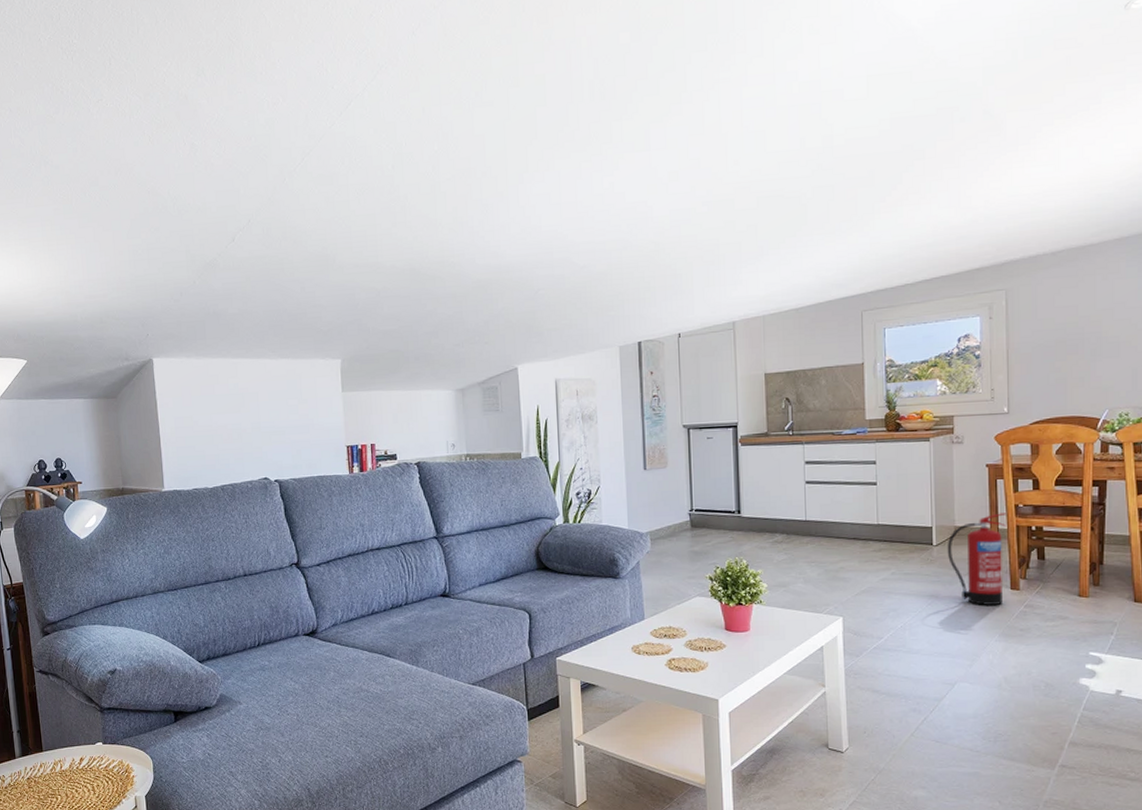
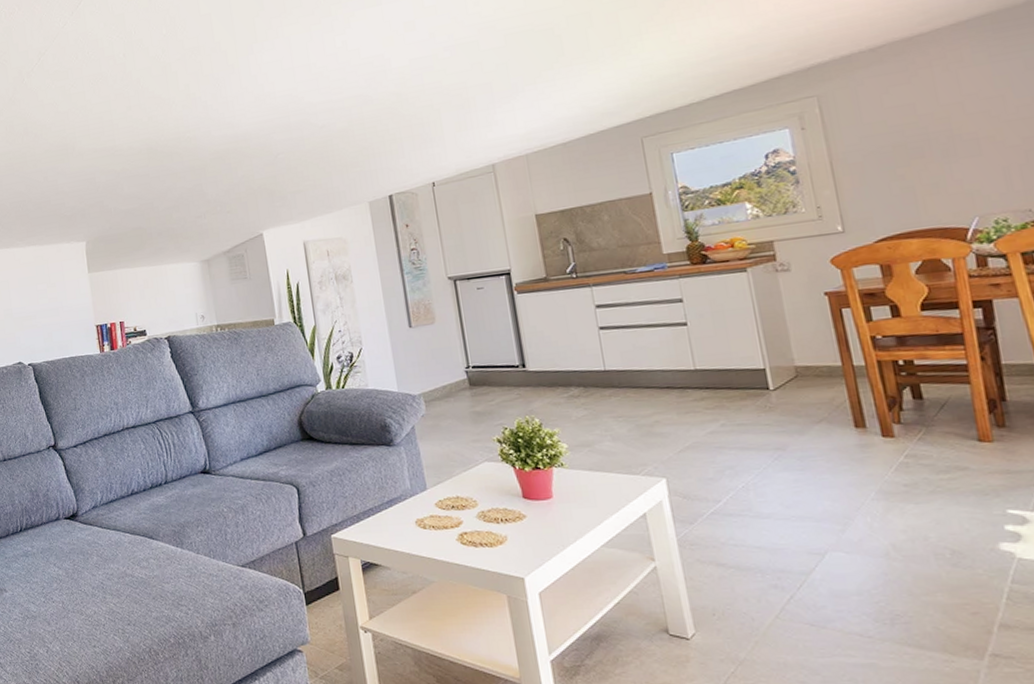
fire extinguisher: present [947,513,1006,605] -> none [788,346,874,458]

